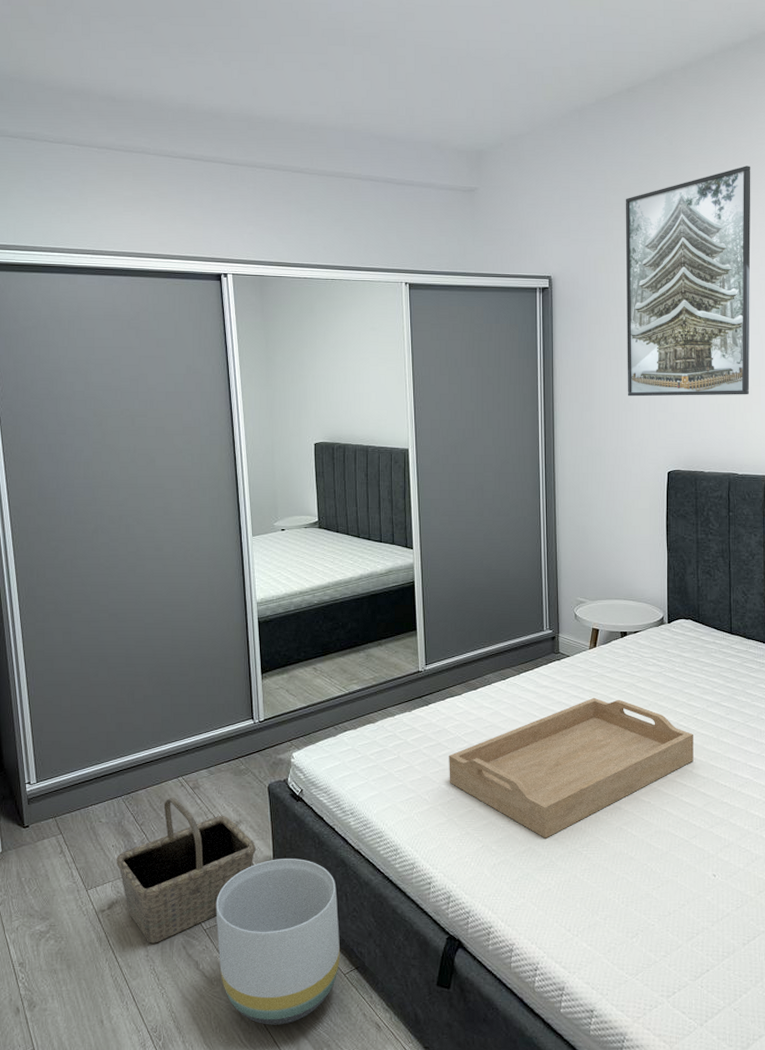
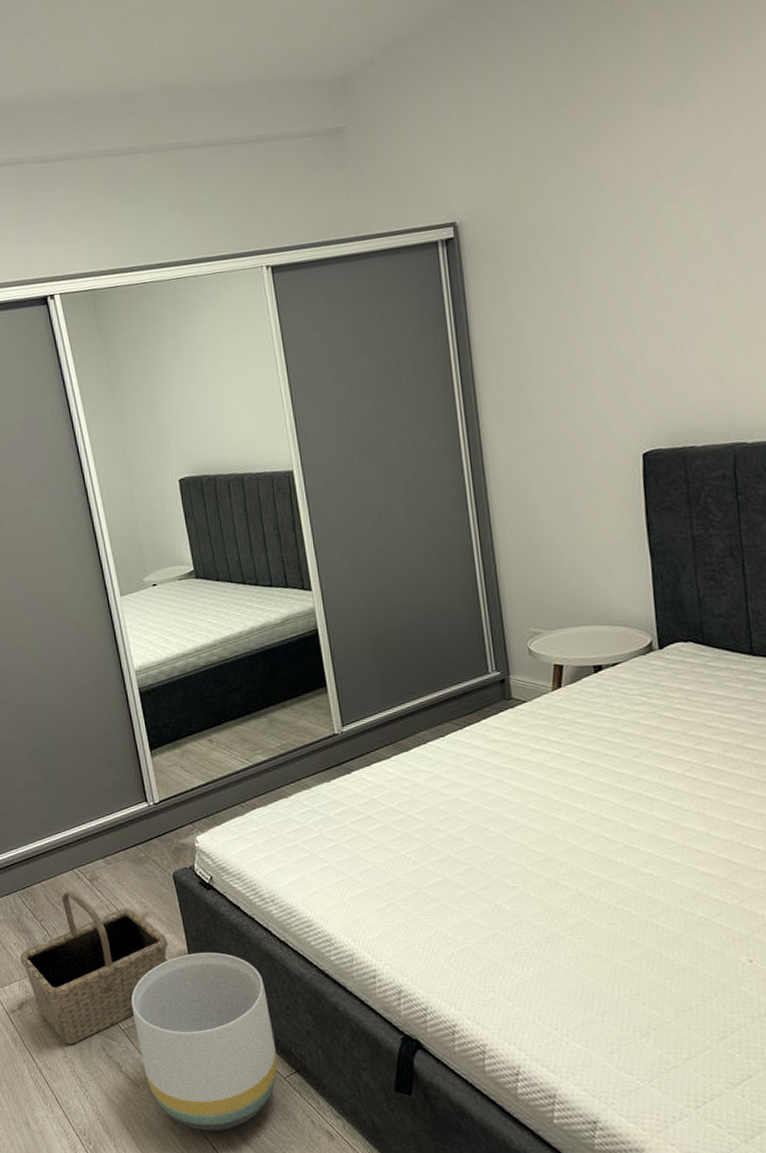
serving tray: present [449,697,694,839] -> none [382,749,710,922]
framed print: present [625,166,751,397] -> none [550,10,757,363]

